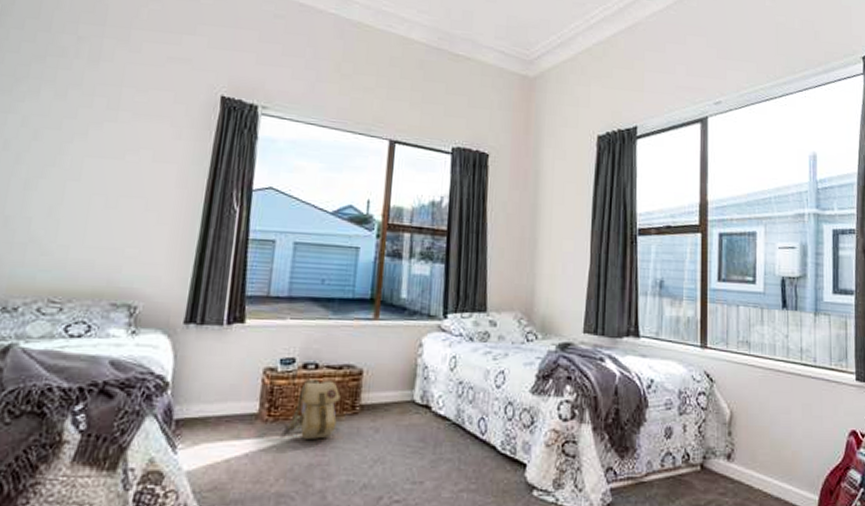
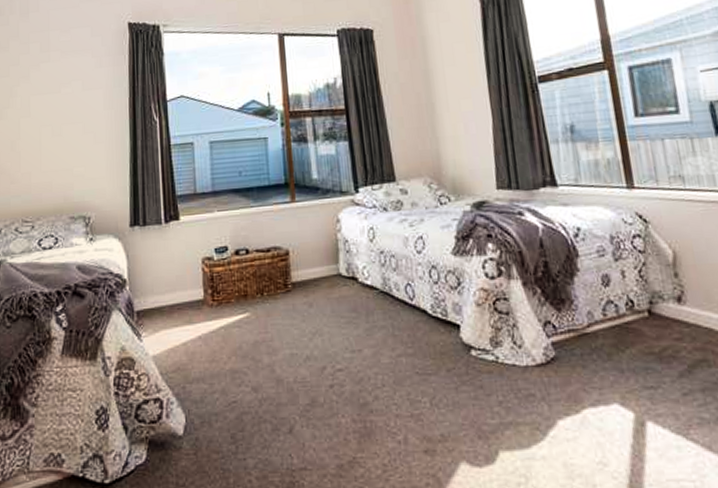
backpack: present [286,378,341,439] -> none [230,262,274,319]

